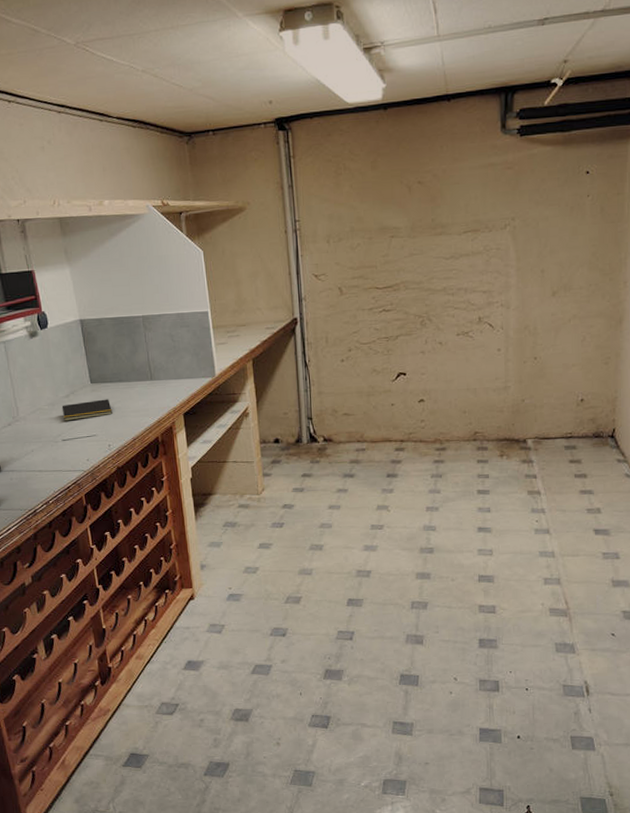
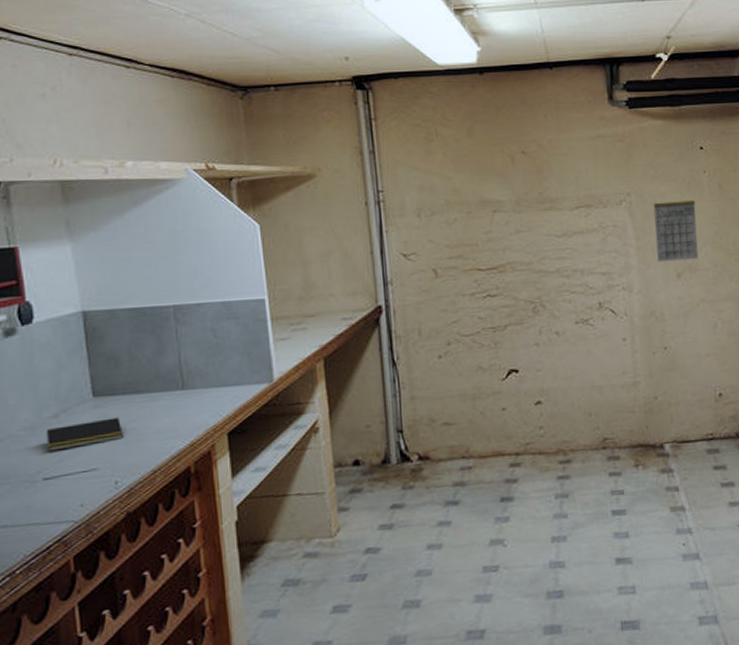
calendar: none [534,223,576,282] -> present [653,200,699,262]

